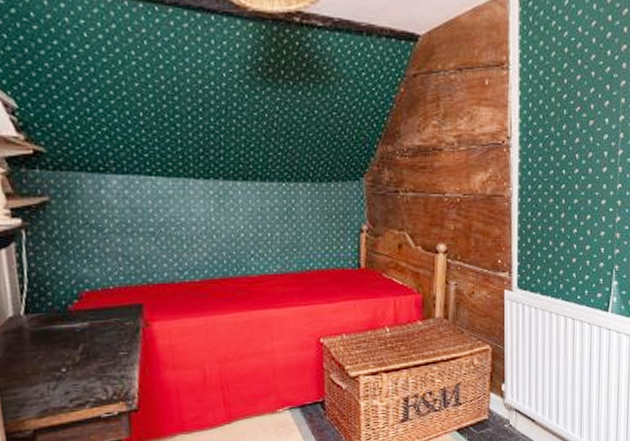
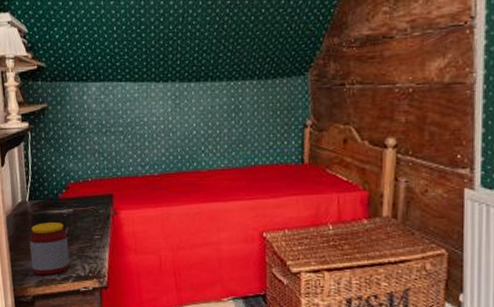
jar: none [25,339,86,403] -> present [29,223,70,275]

